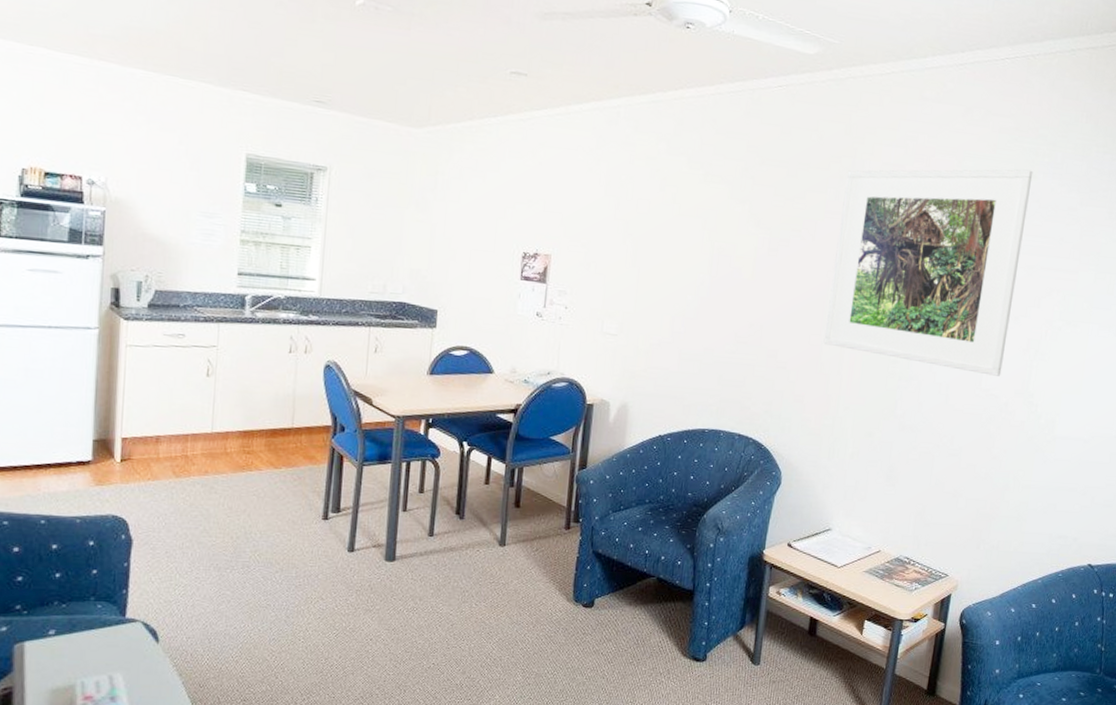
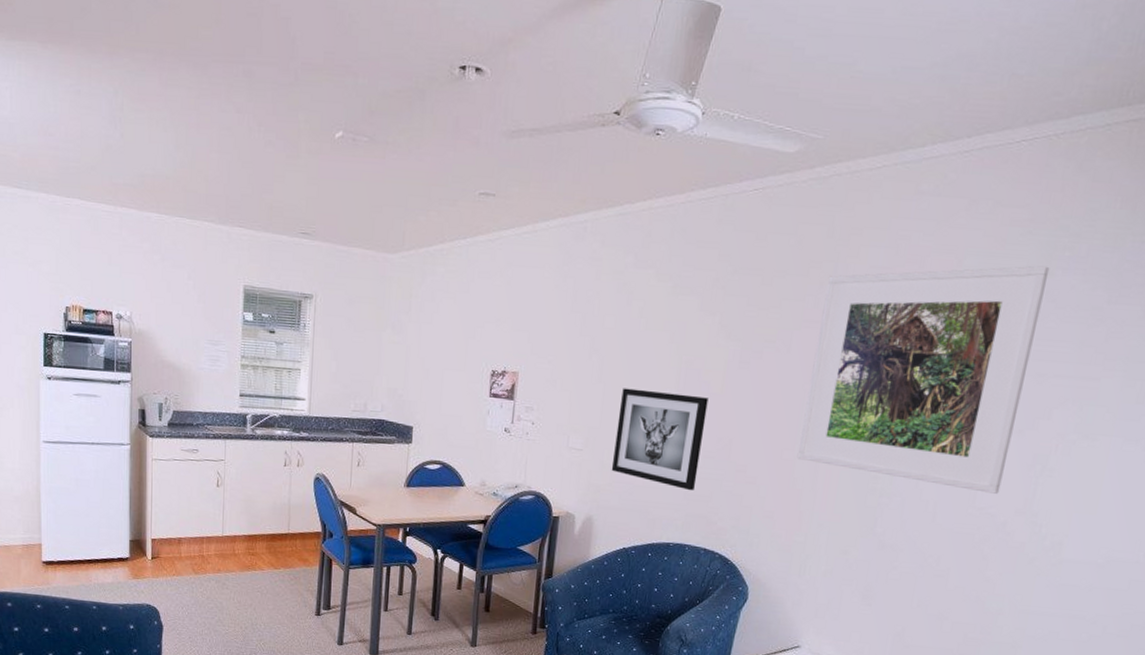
wall art: none [646,273,740,376] -> present [611,388,709,491]

